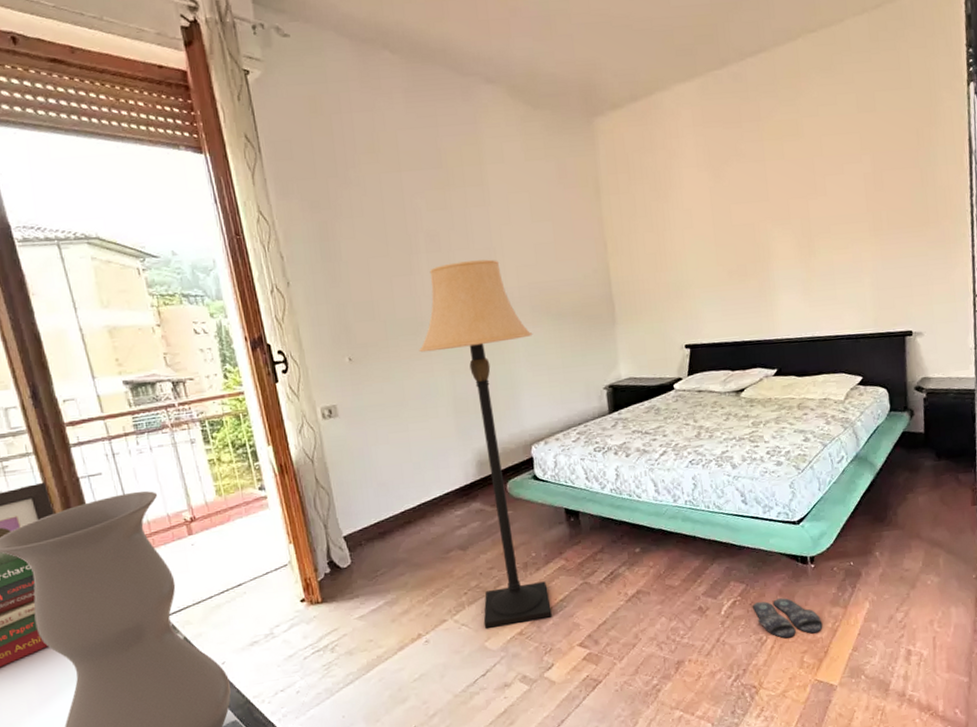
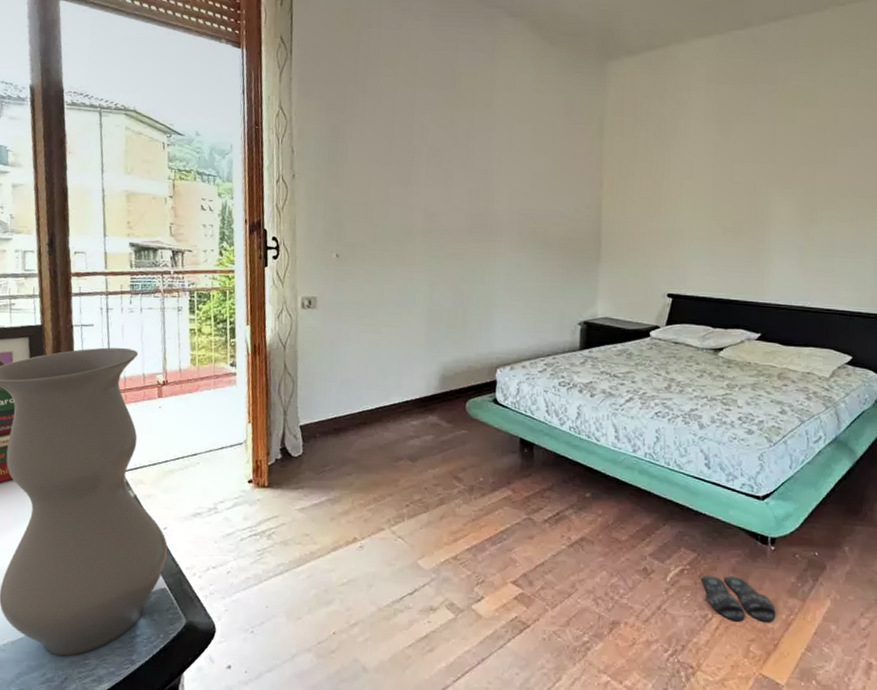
lamp: present [418,259,552,629] -> none [403,179,516,548]

